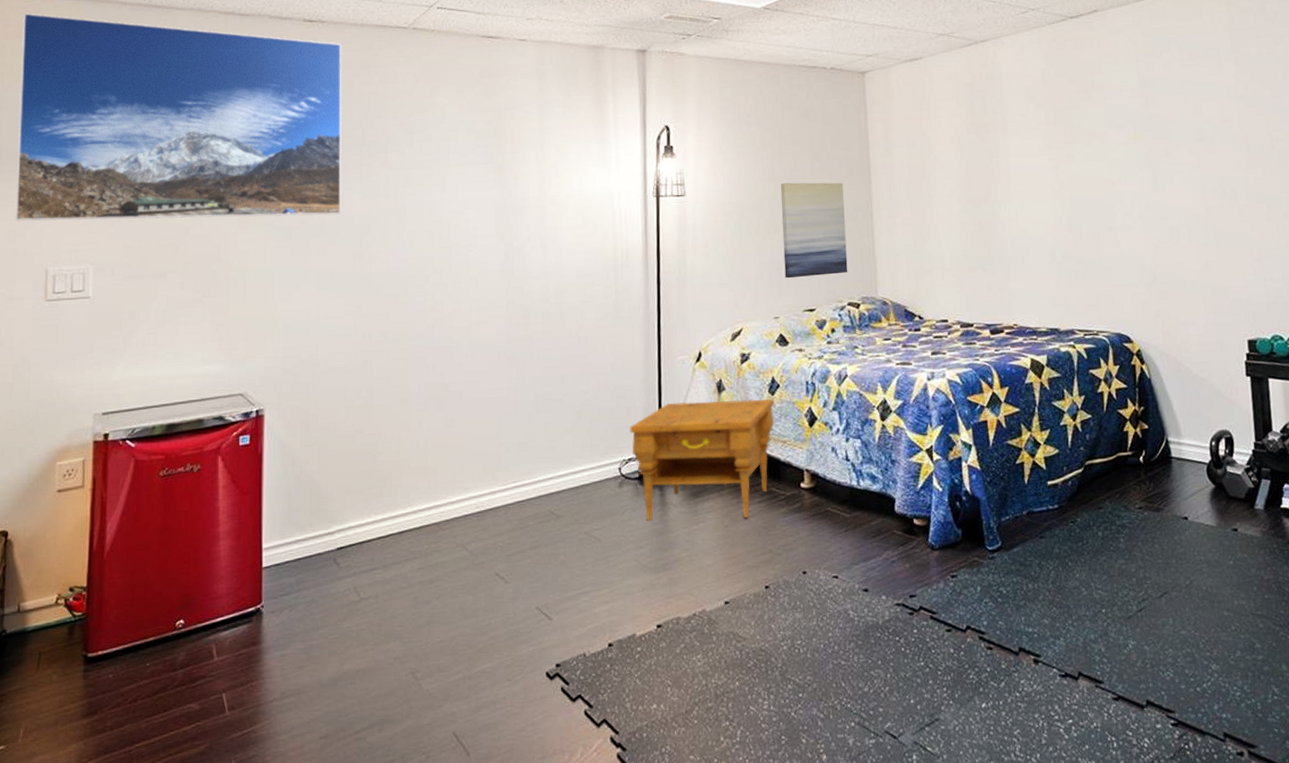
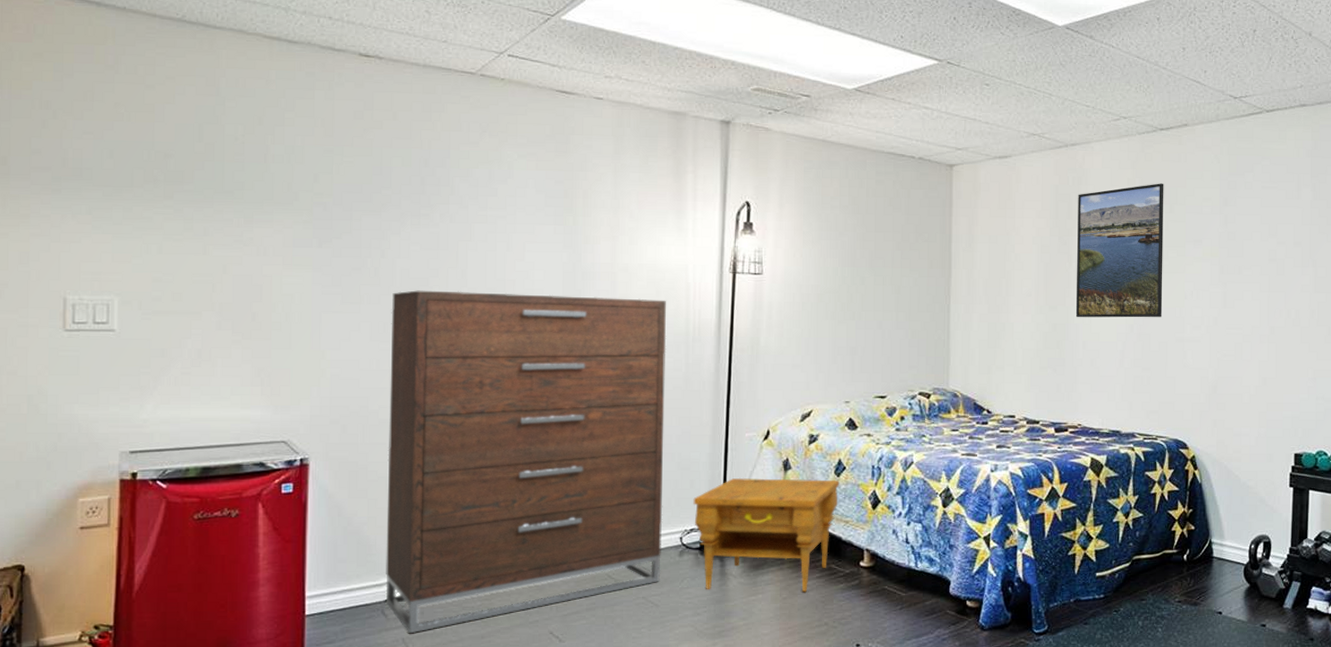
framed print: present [15,13,342,222] -> none [27,14,402,264]
dresser: none [336,228,602,582] -> present [386,290,667,634]
wall art: present [780,182,848,279] -> none [858,270,923,365]
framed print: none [992,71,1091,214] -> present [1075,183,1164,318]

